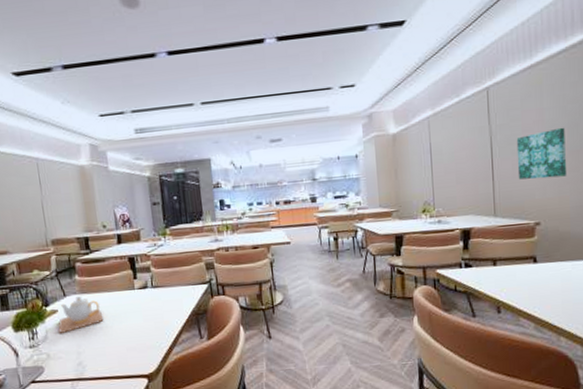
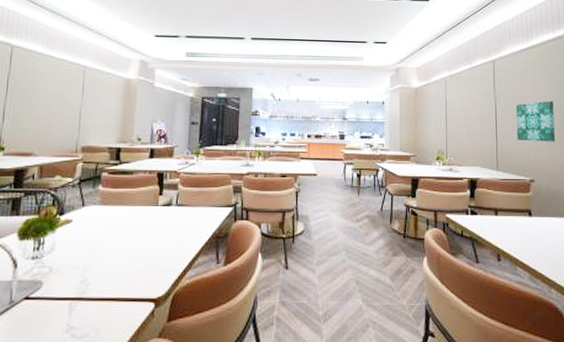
teapot: present [58,295,104,333] -> none [68,207,120,245]

